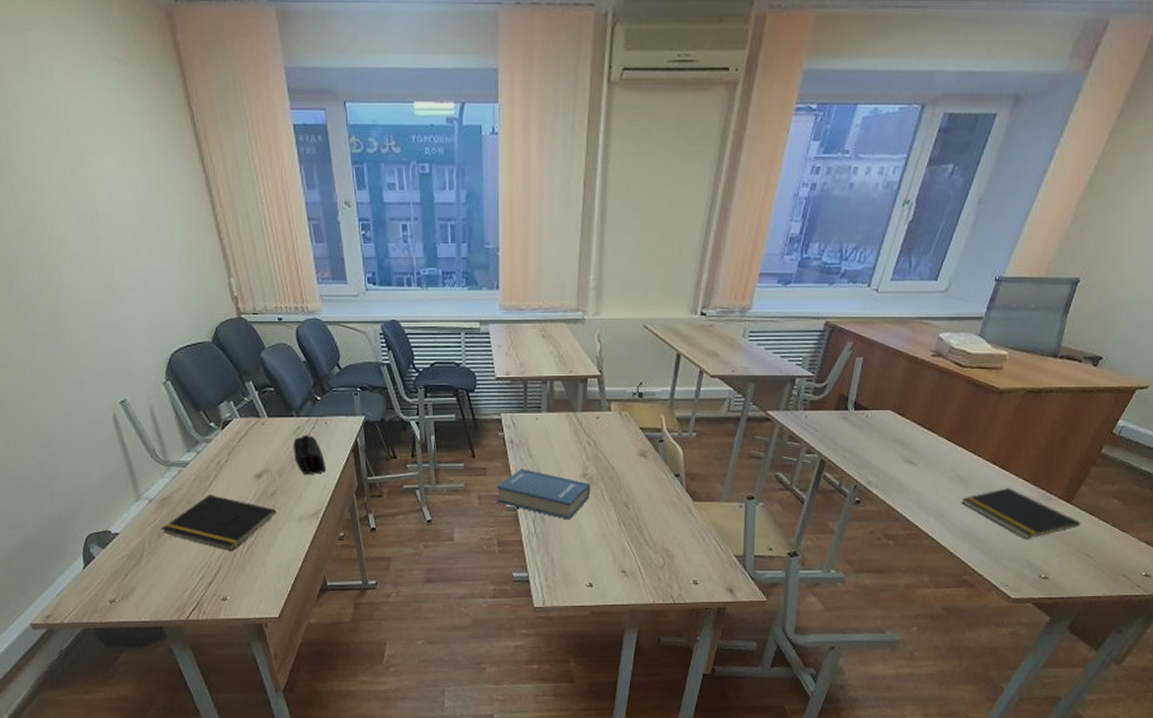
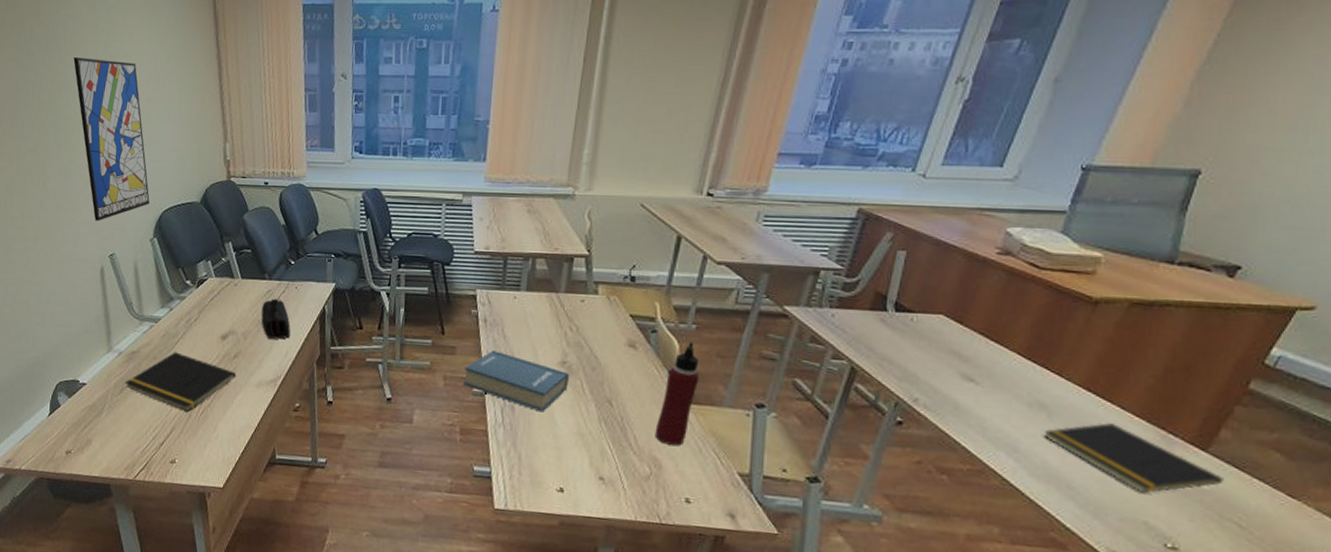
wall art: none [37,185,156,367] -> present [73,58,150,221]
water bottle: none [666,448,701,537] -> present [655,342,700,445]

